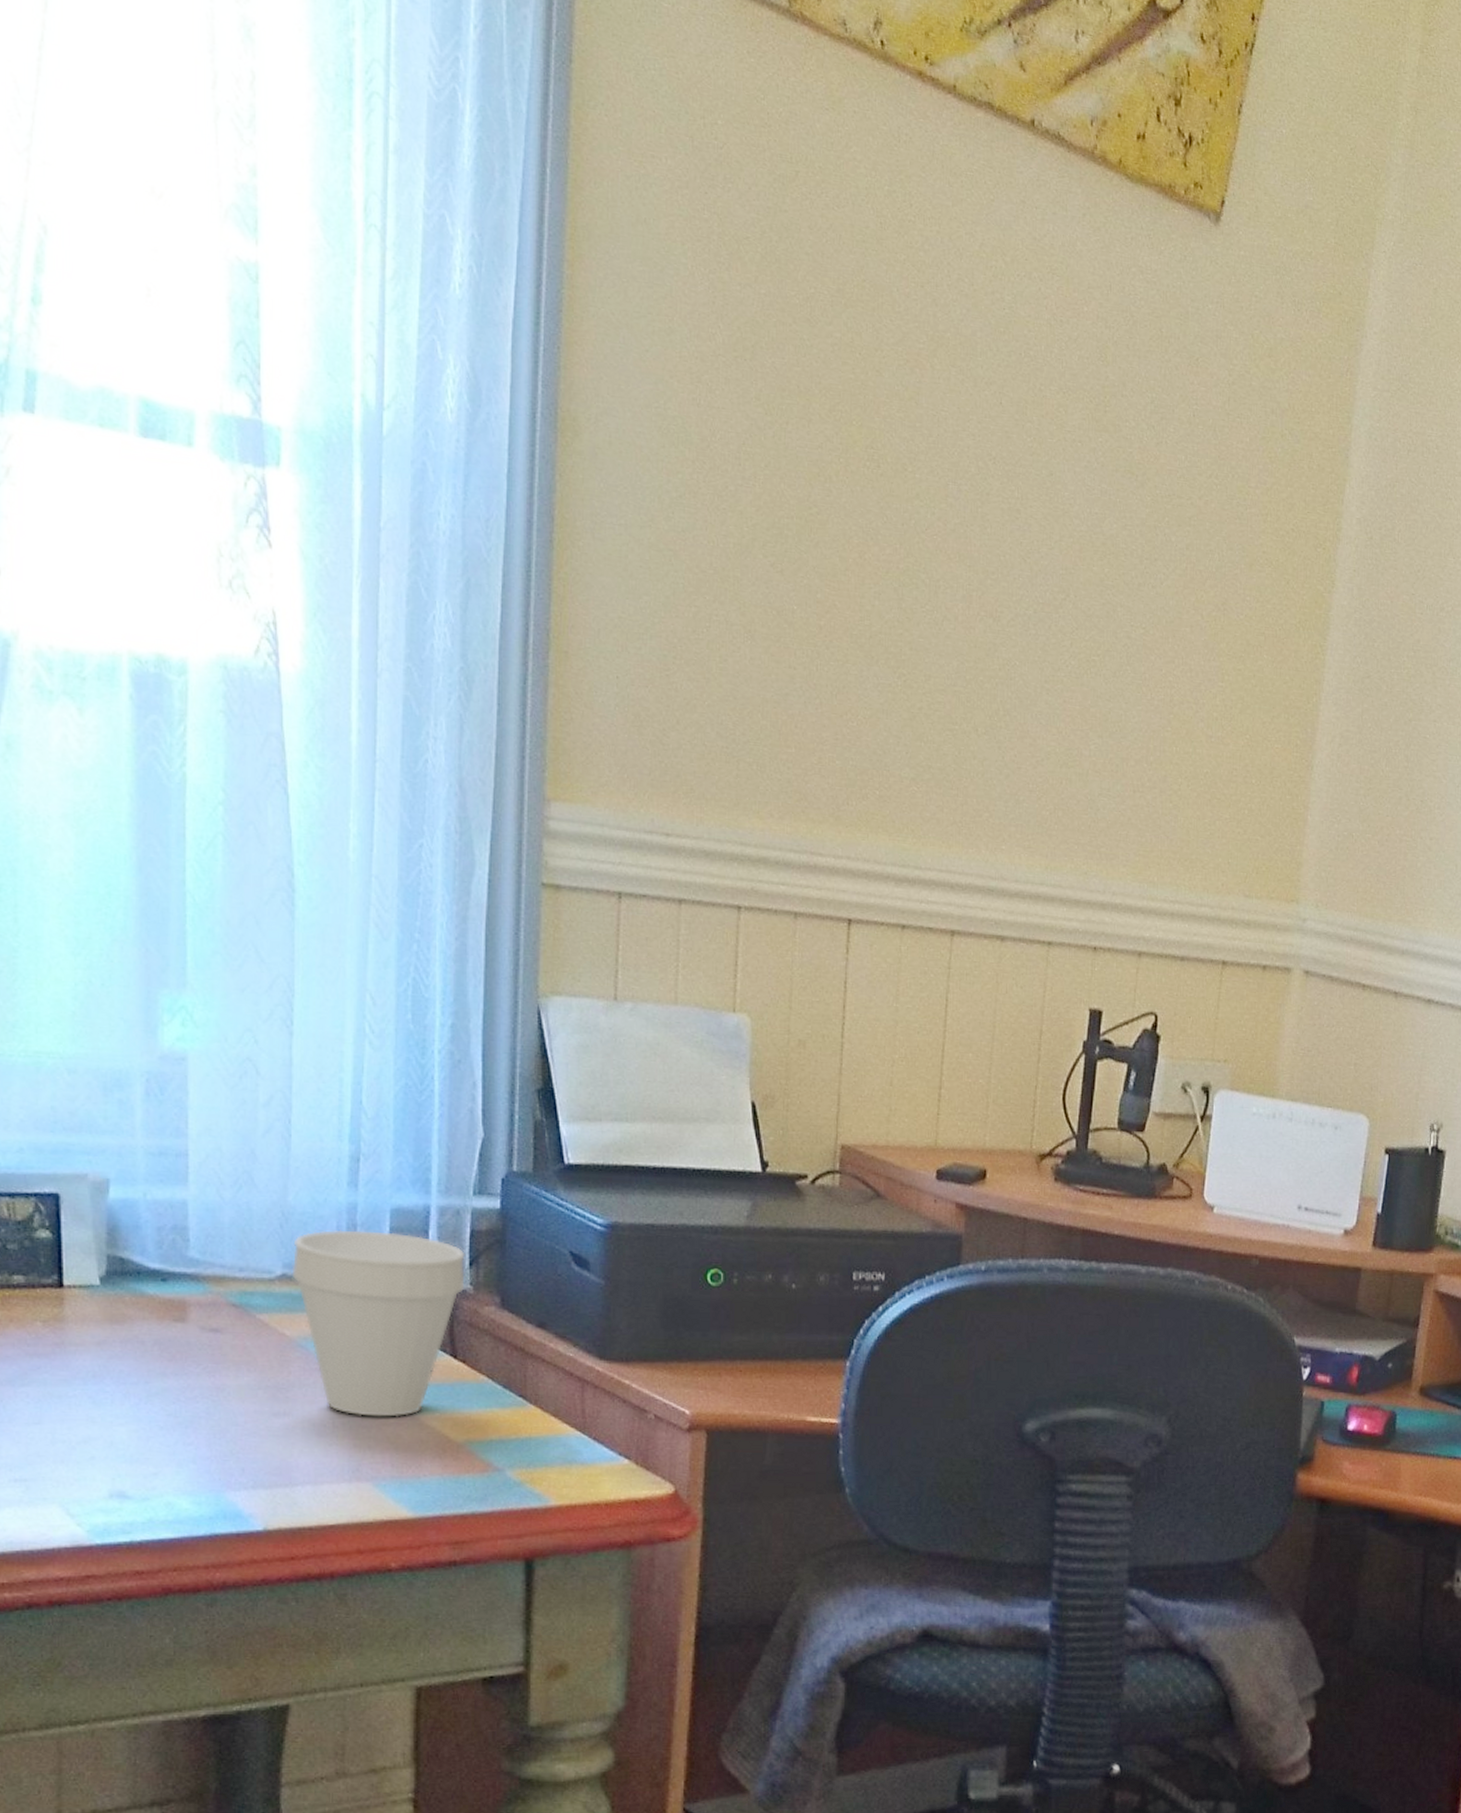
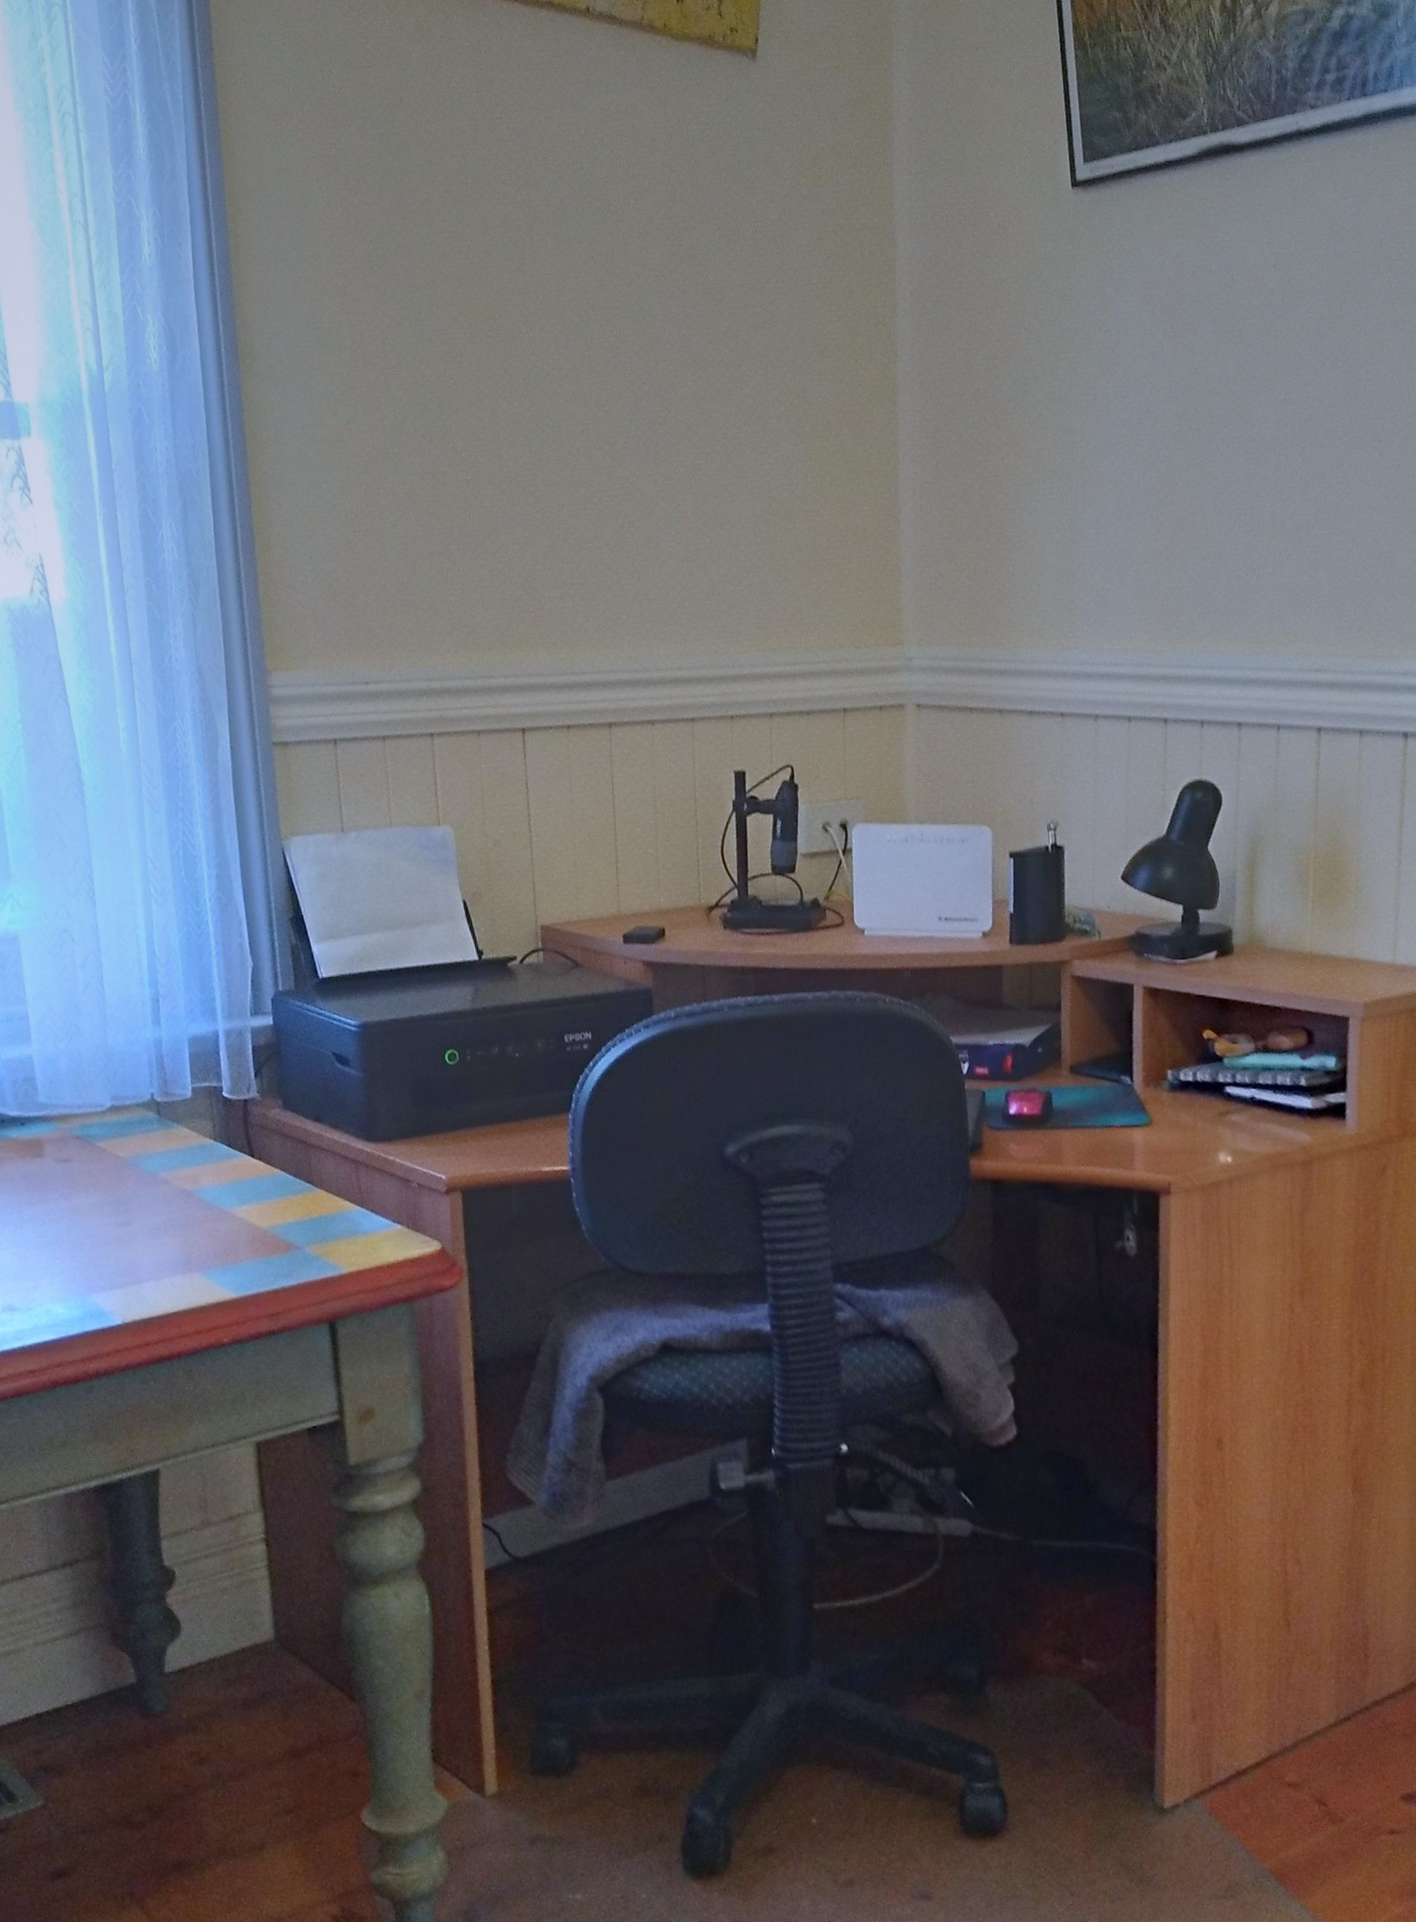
cup: present [291,1229,465,1417] -> none [116,1057,254,1217]

